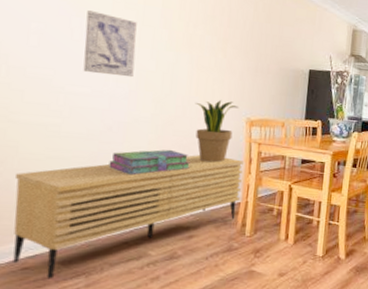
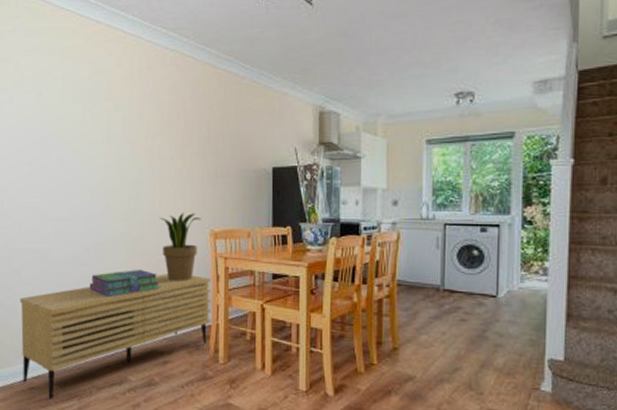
wall art: present [83,10,137,78] -> none [62,137,104,198]

